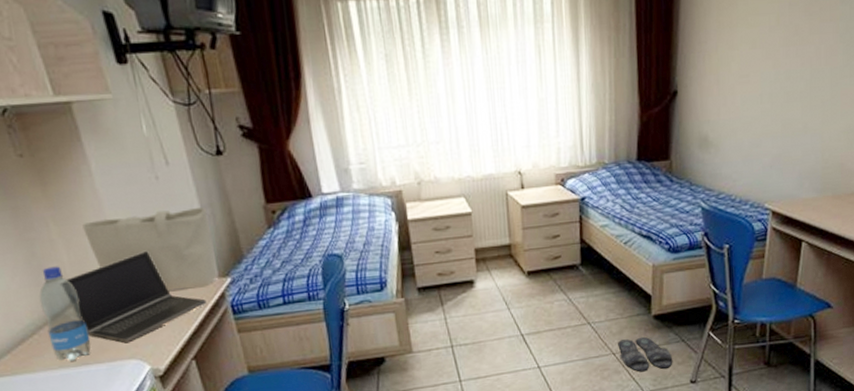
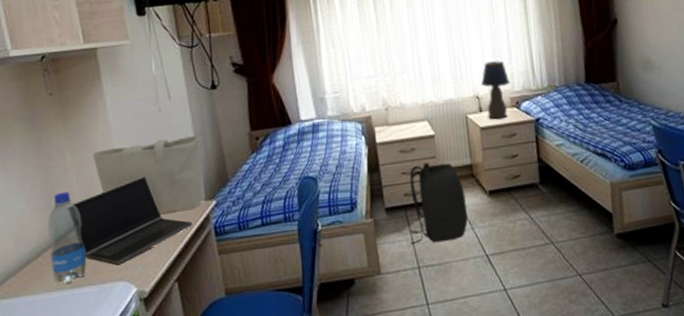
backpack: none [443,241,504,324] -> present [409,162,468,244]
table lamp: none [523,133,557,198] -> present [480,61,511,120]
slippers: present [618,336,673,372] -> none [583,256,642,295]

